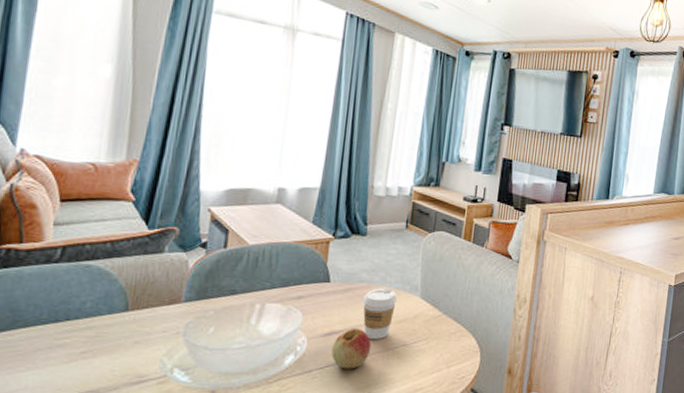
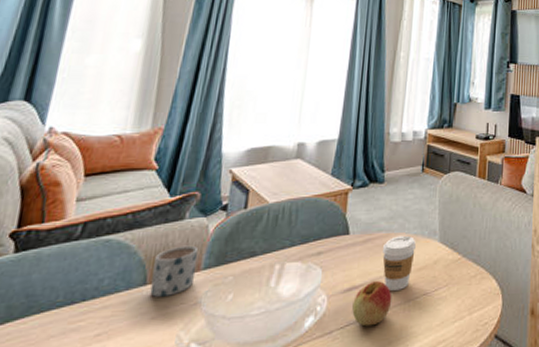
mug: none [132,277,179,324] -> present [150,245,199,297]

